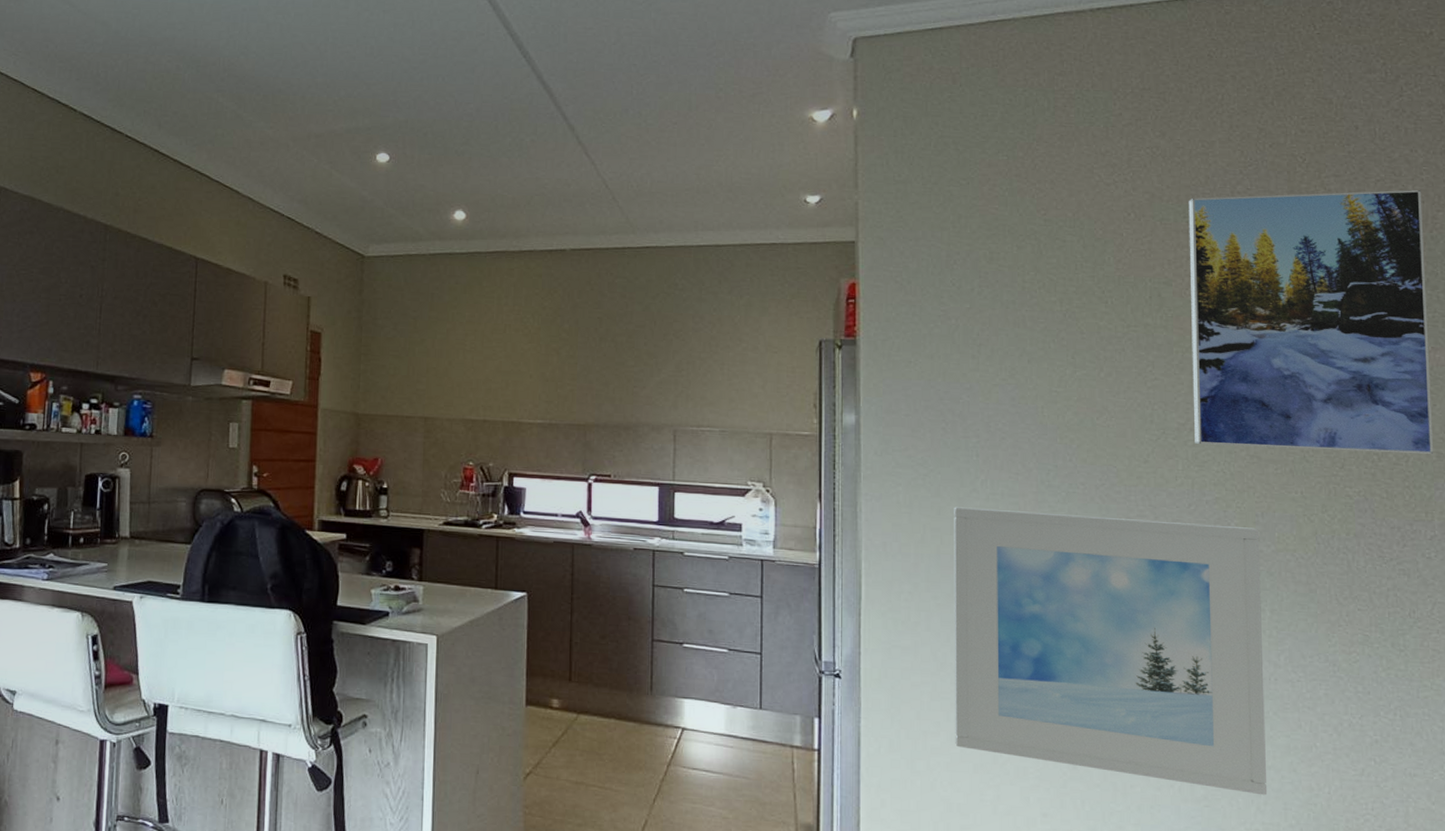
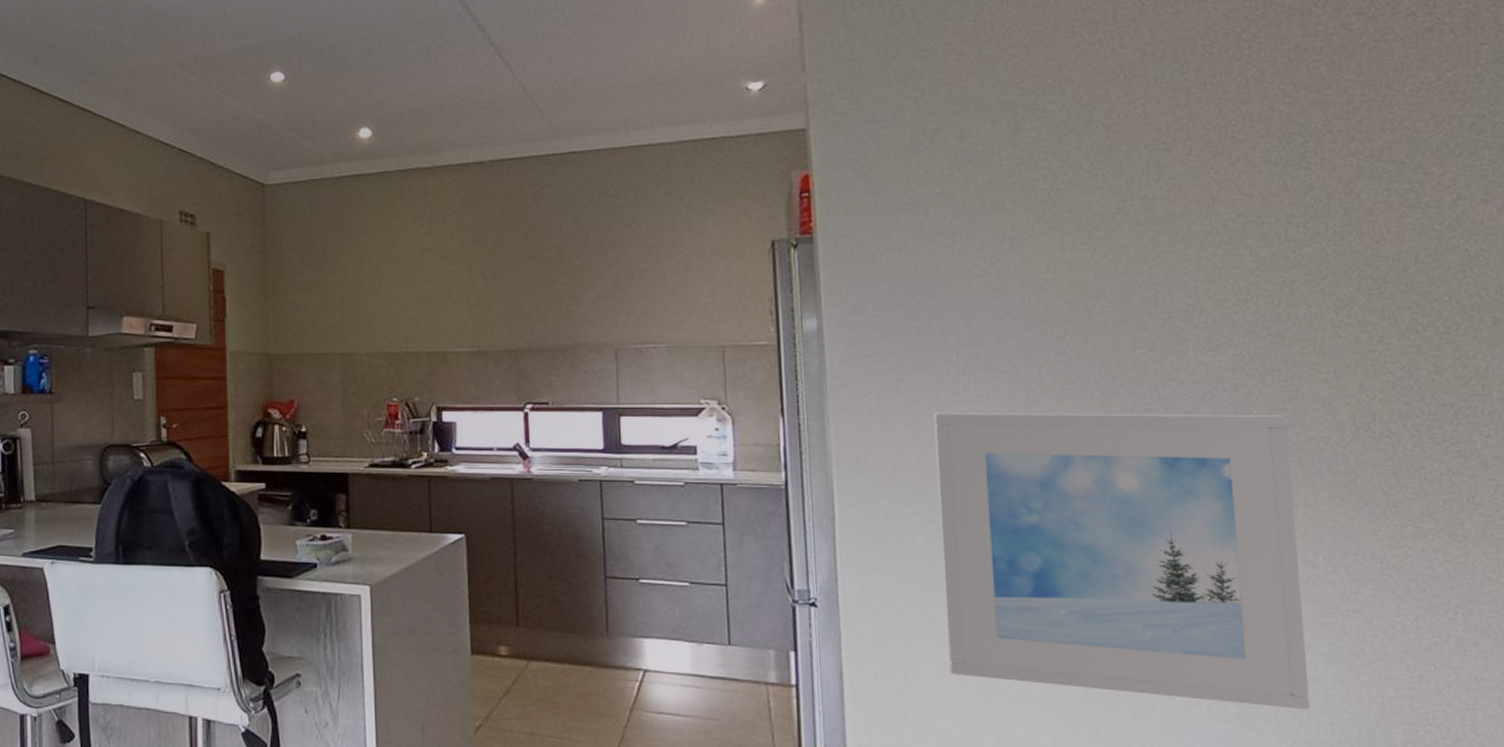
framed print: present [1188,189,1434,455] -> none [1186,21,1489,326]

